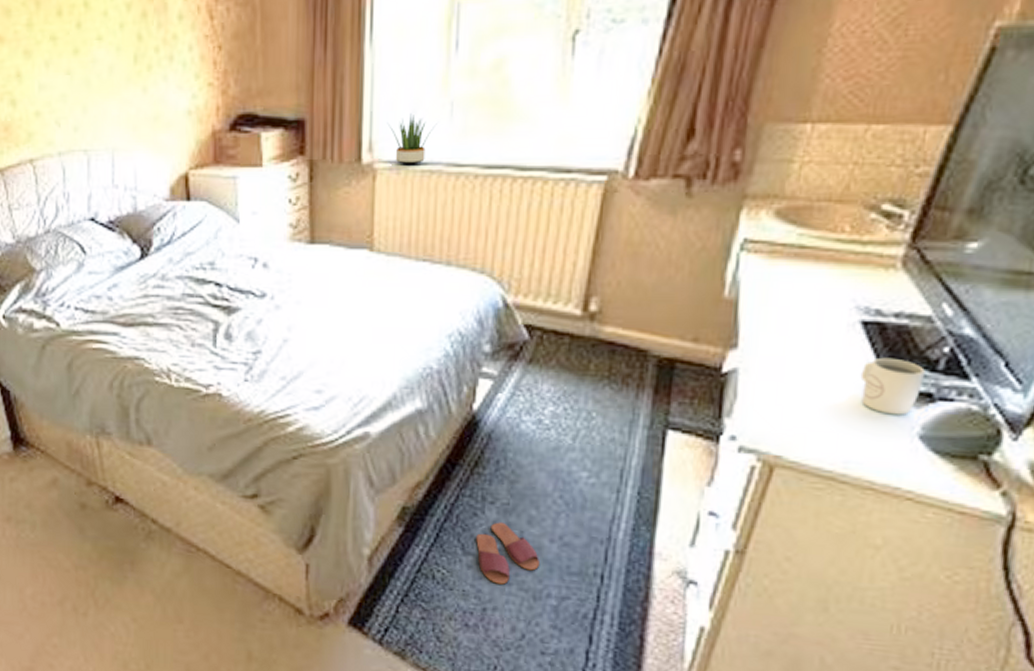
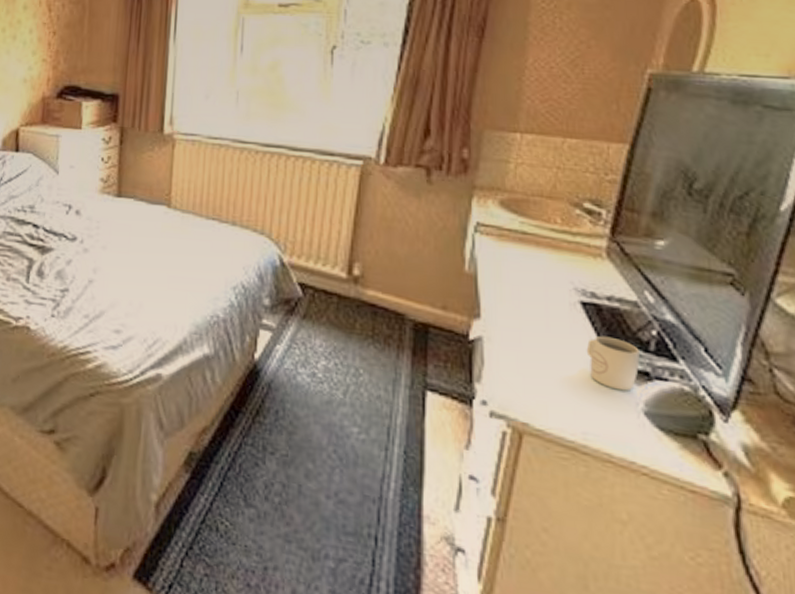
potted plant: present [387,113,437,166] -> none [185,97,226,139]
slippers: present [476,522,539,585] -> none [257,474,317,542]

